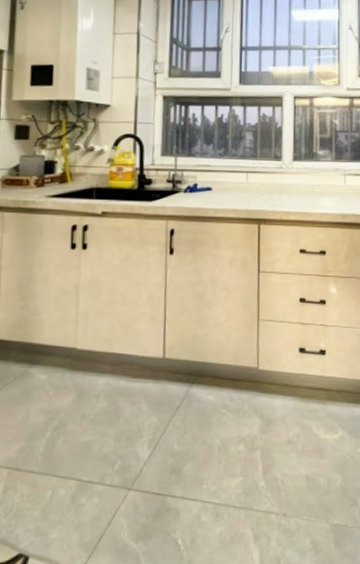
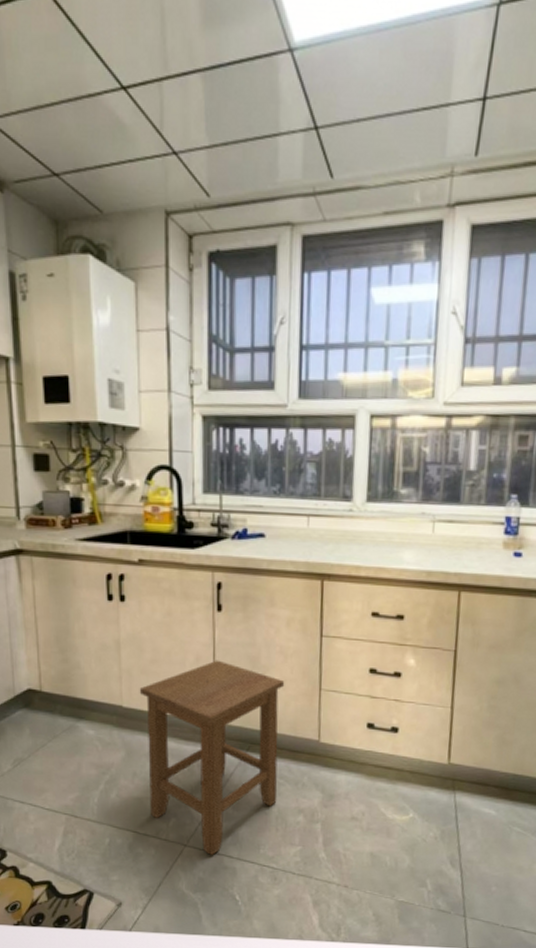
stool: none [94,298,228,498] -> present [139,660,285,856]

